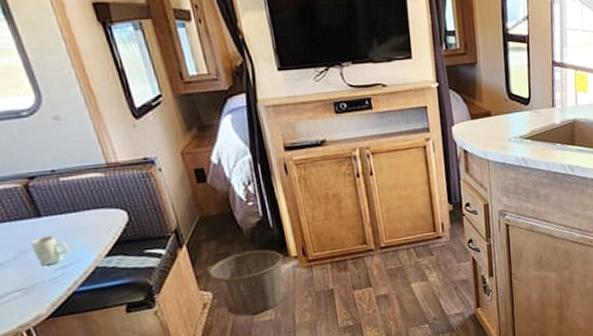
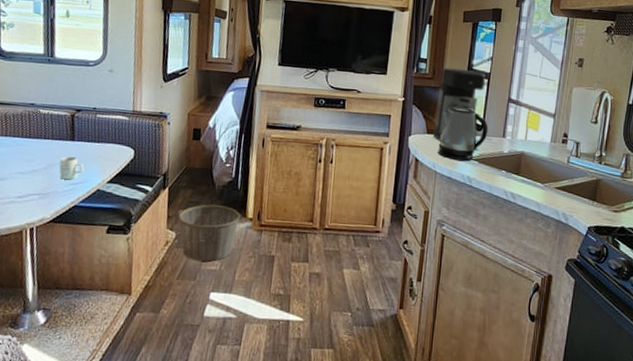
coffee maker: none [474,35,527,126] -> present [432,67,486,144]
kettle: none [483,81,536,143] -> present [438,106,488,161]

